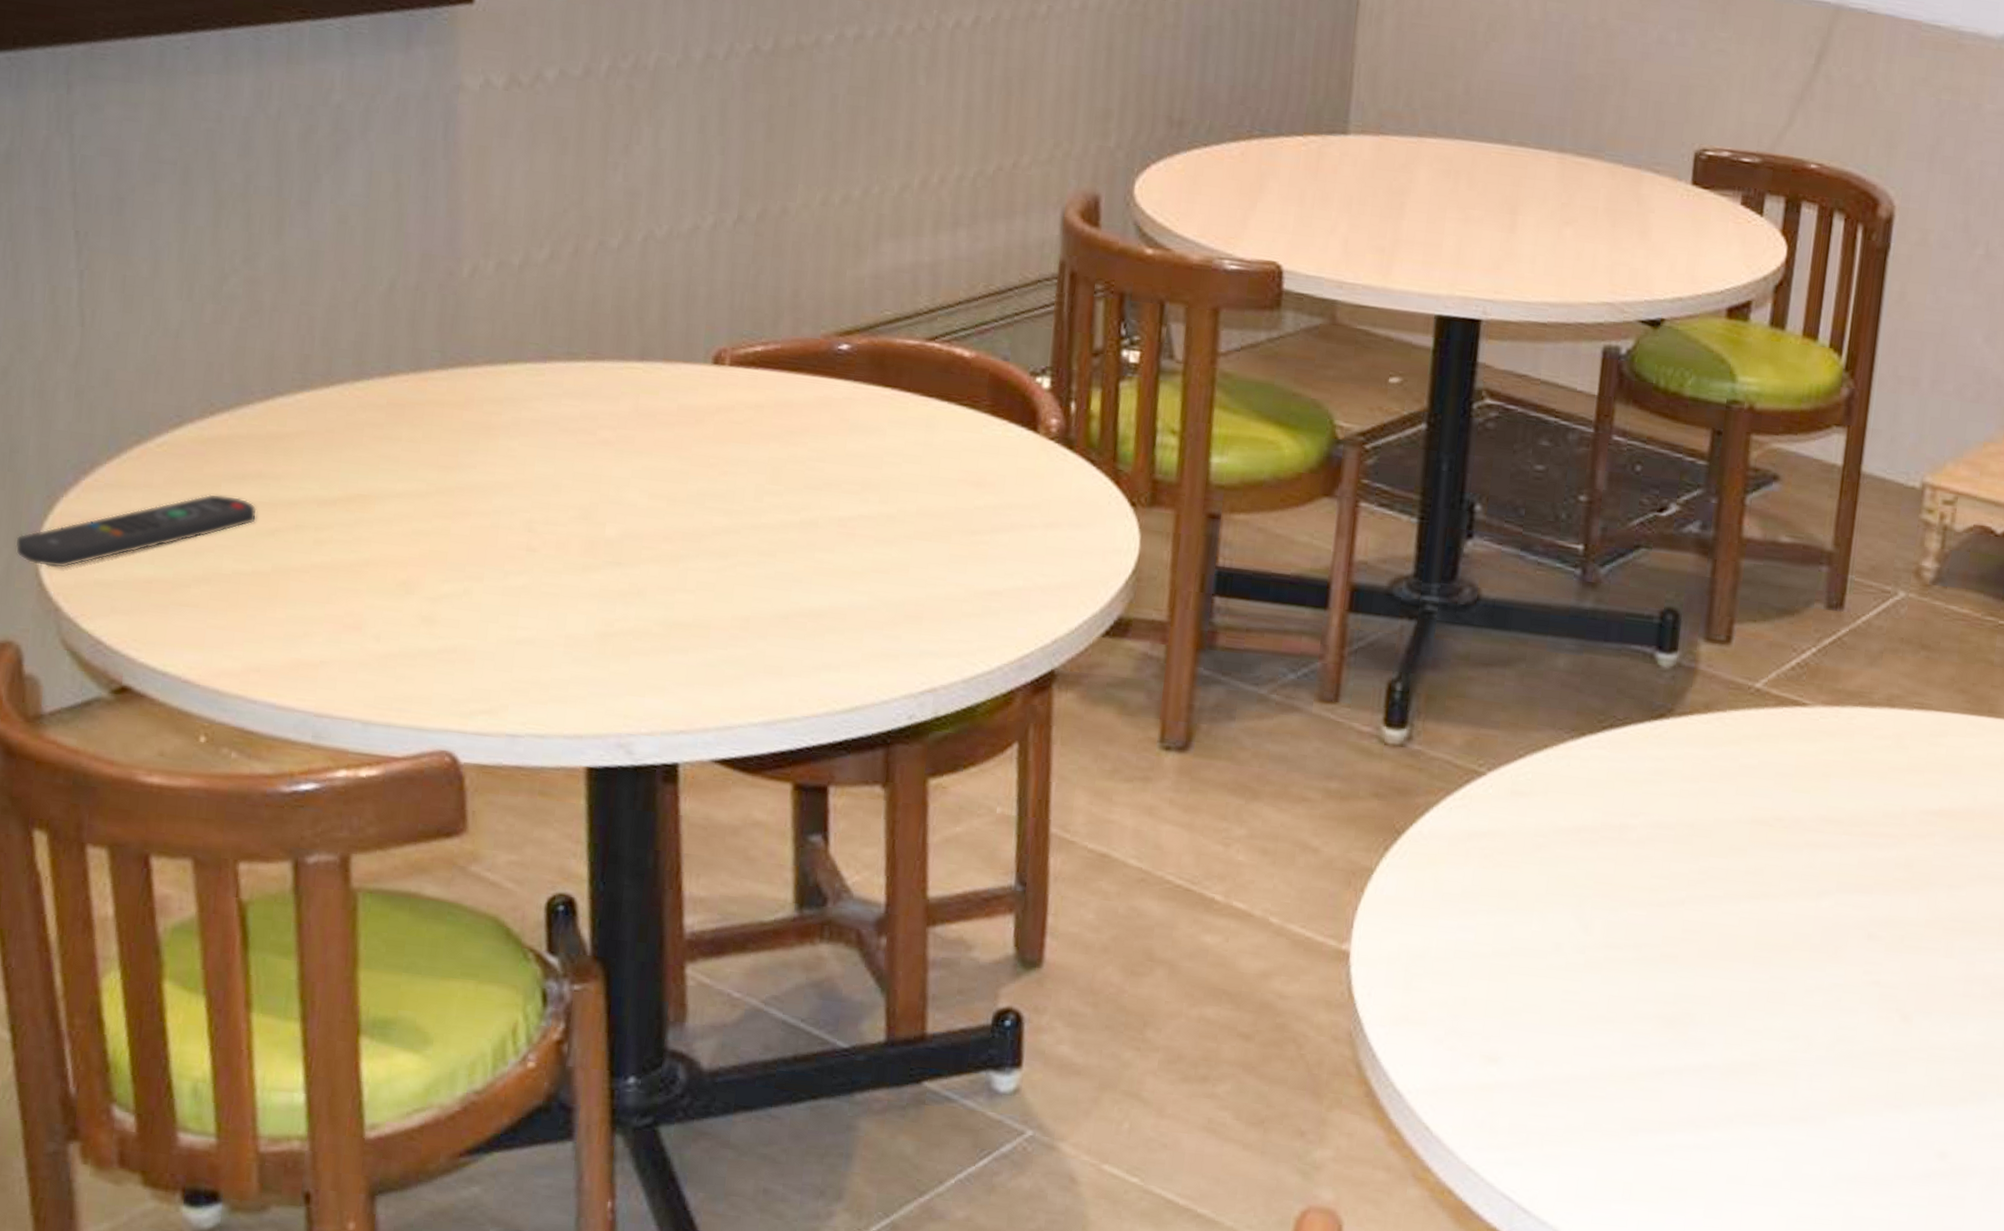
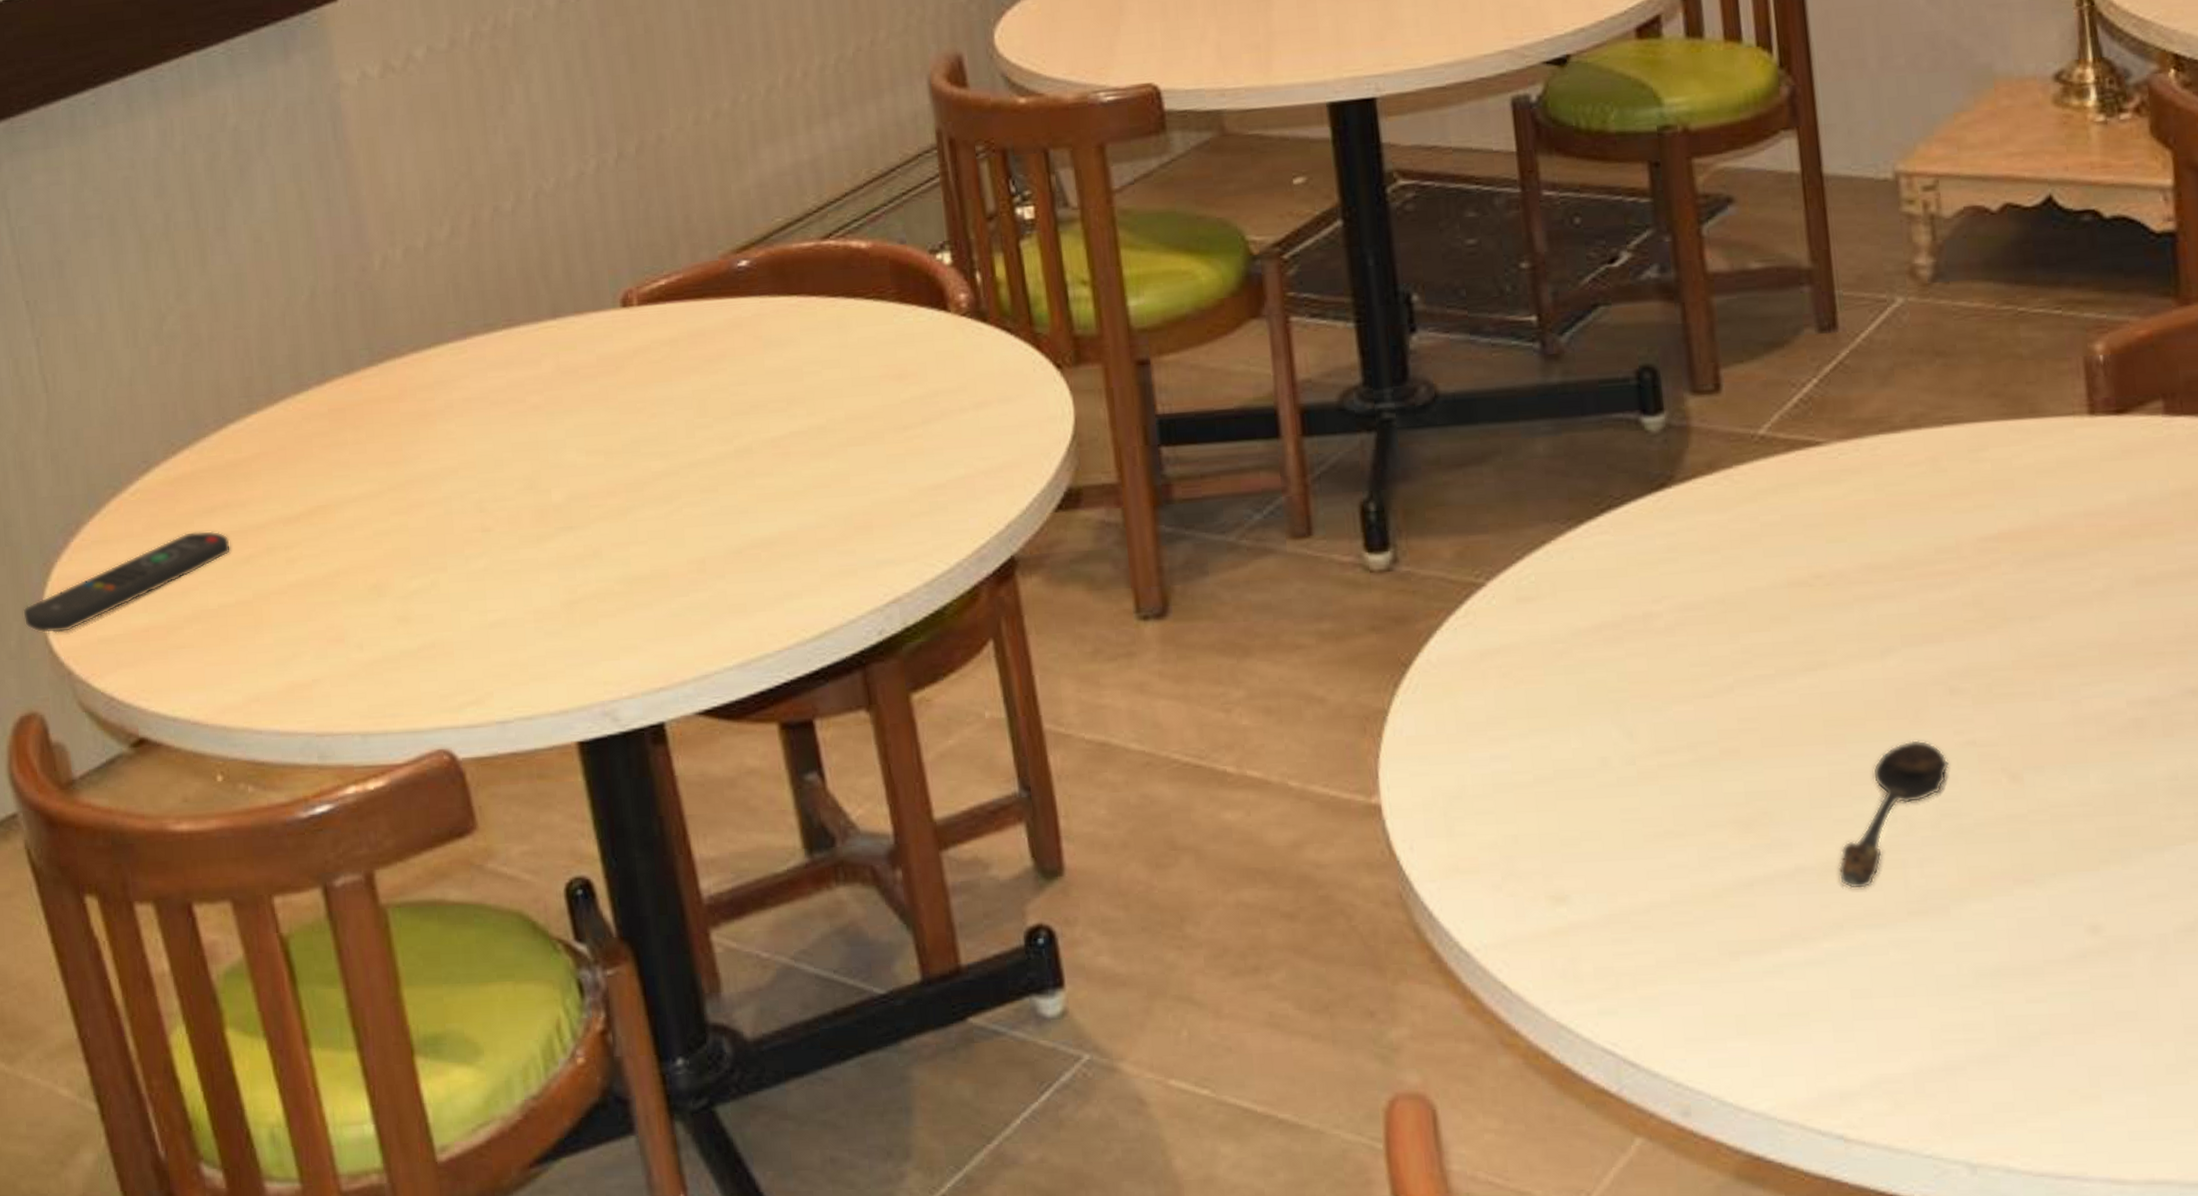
spoon: none [1738,972,1853,1092] -> present [1838,740,1949,890]

